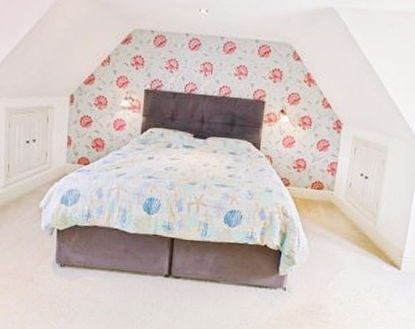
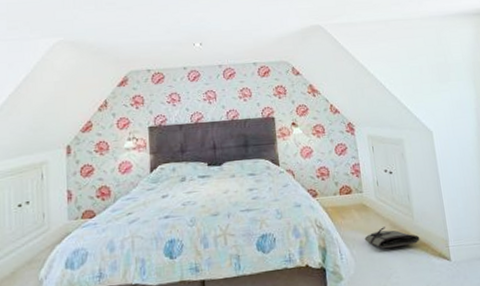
tool roll: none [324,226,377,248] -> present [364,227,420,249]

